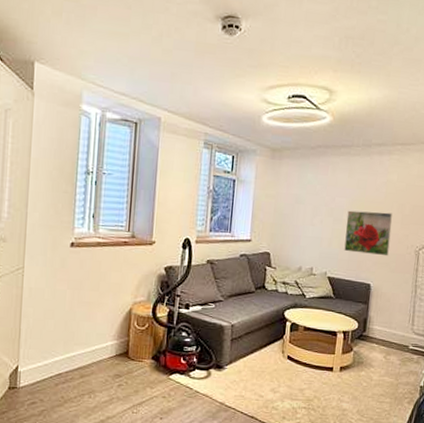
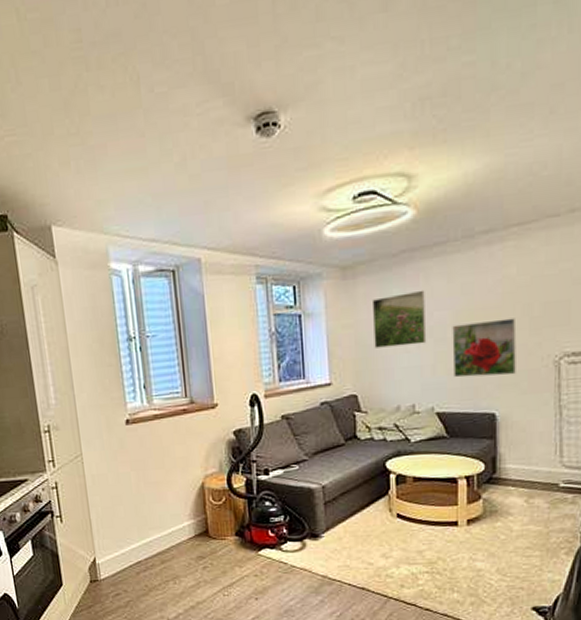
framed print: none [288,178,331,221] -> present [371,290,427,348]

